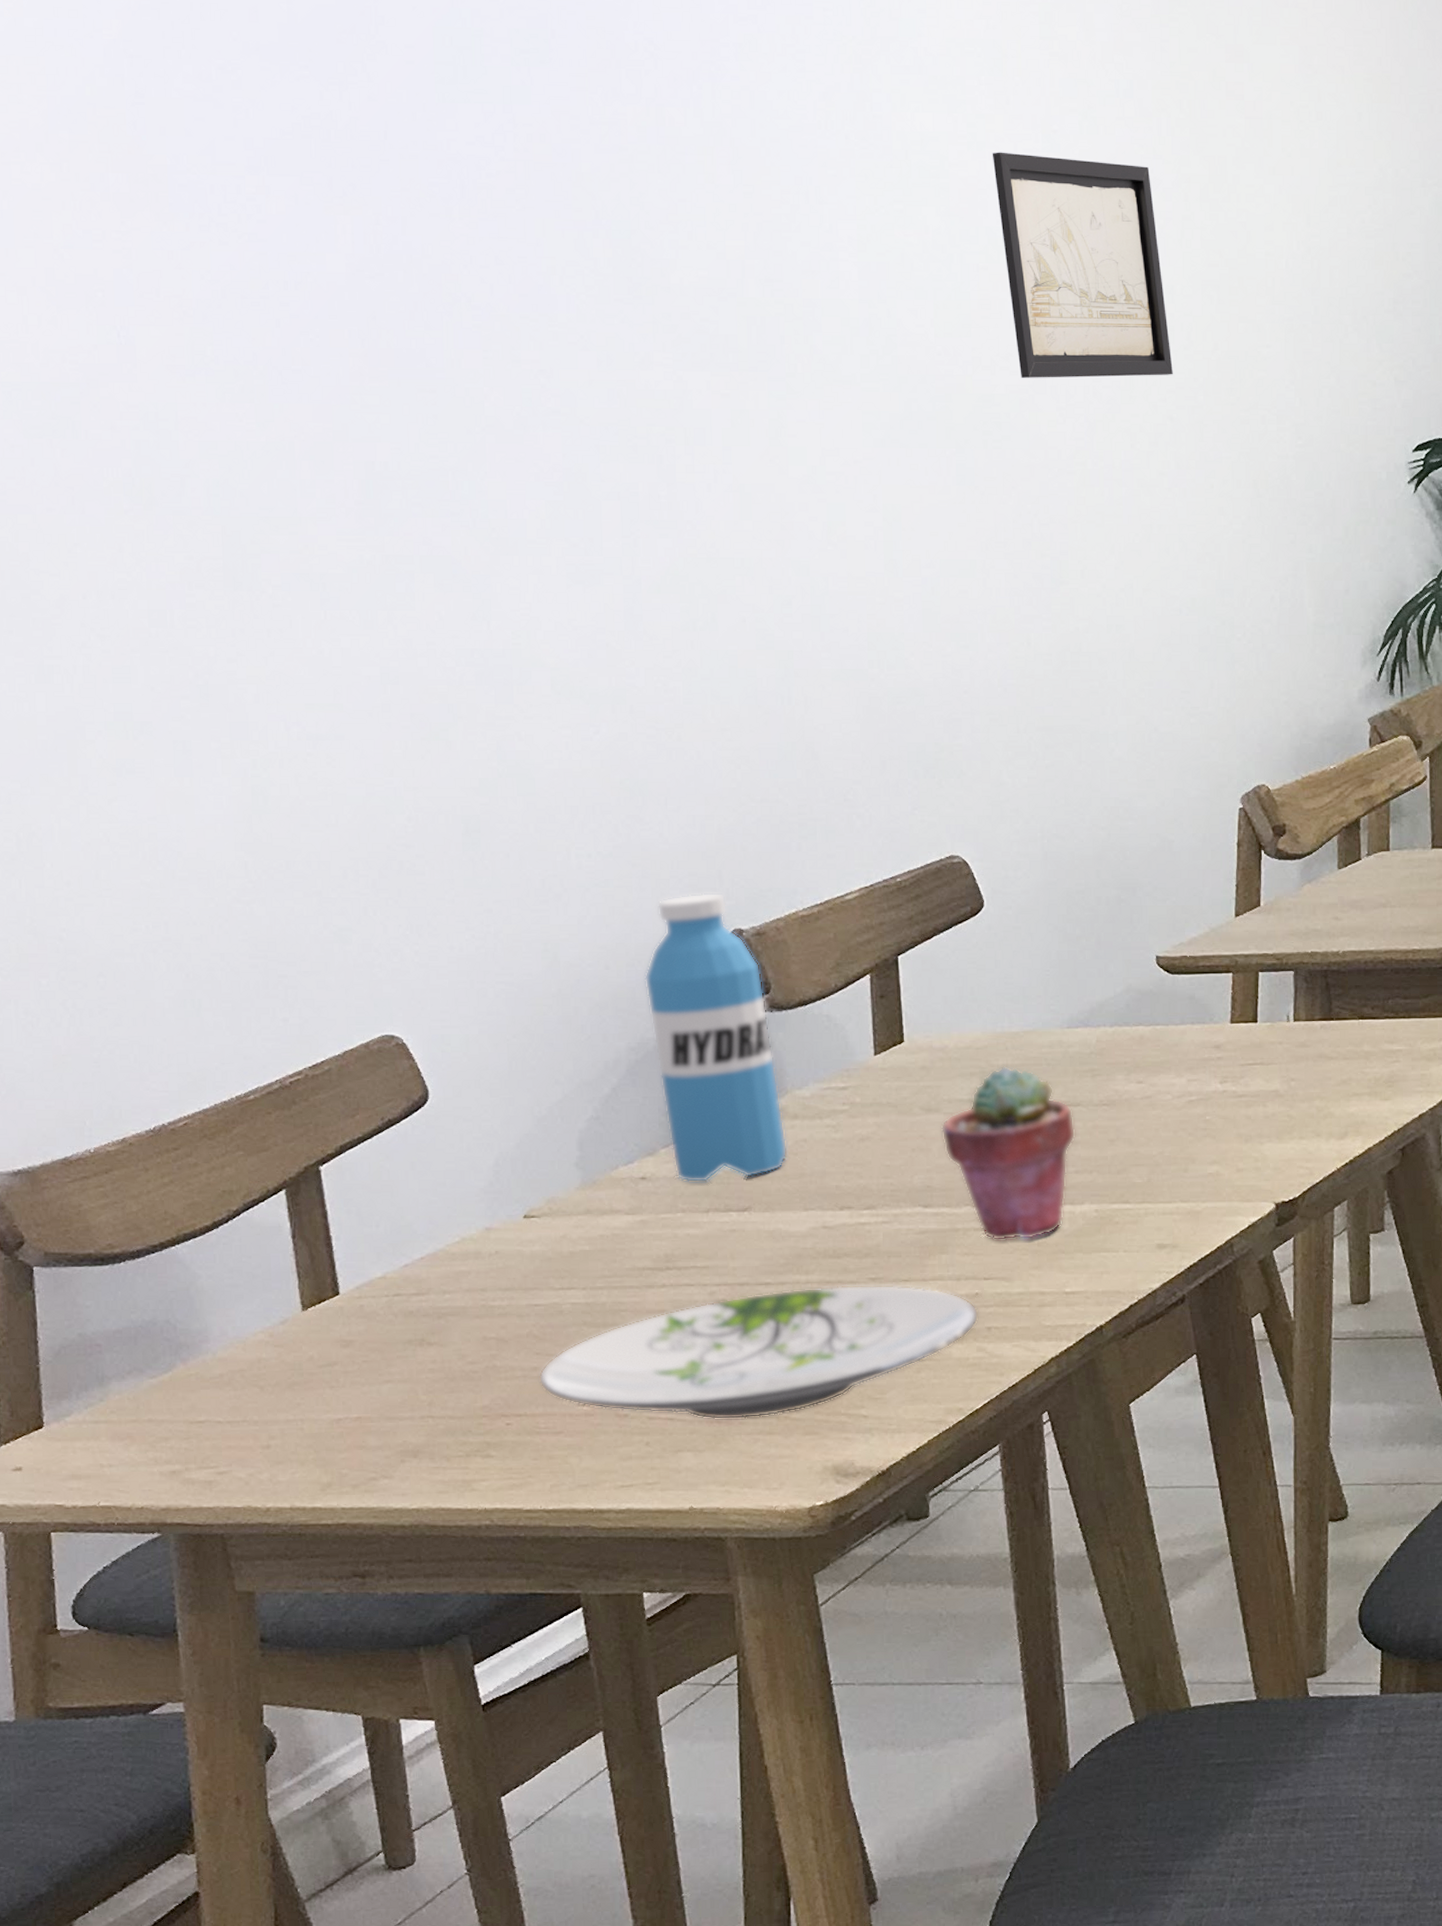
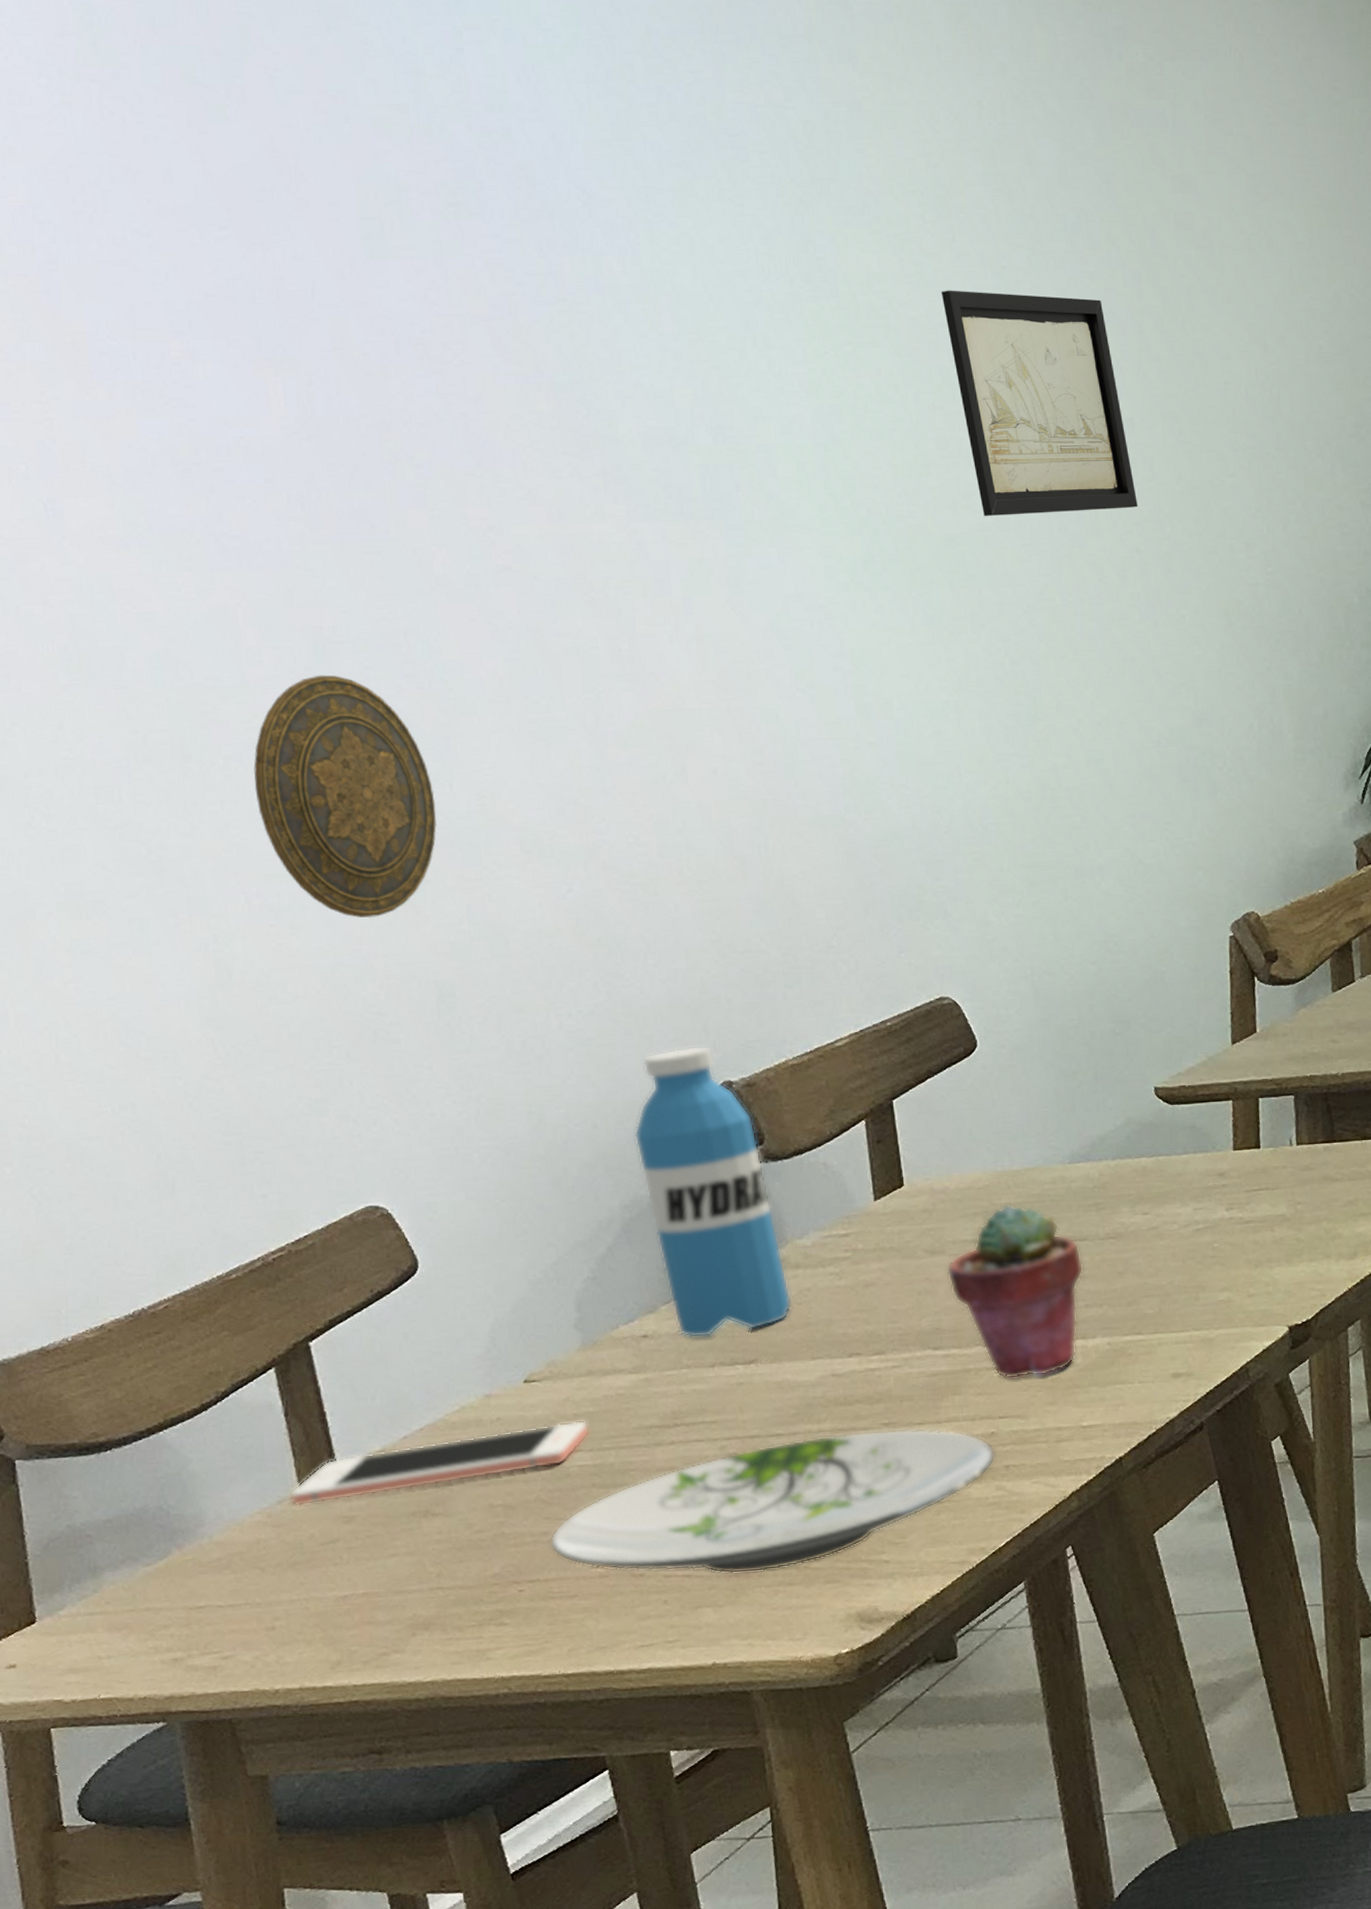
cell phone: none [292,1258,584,1329] -> present [289,1420,590,1507]
decorative plate: none [300,509,473,751] -> present [253,674,437,918]

